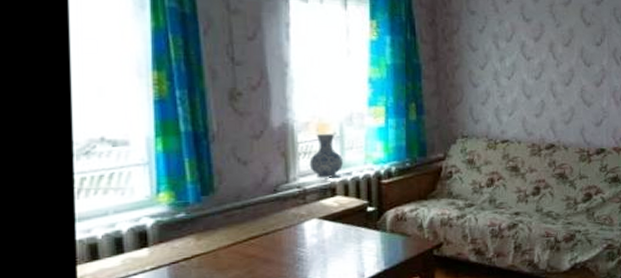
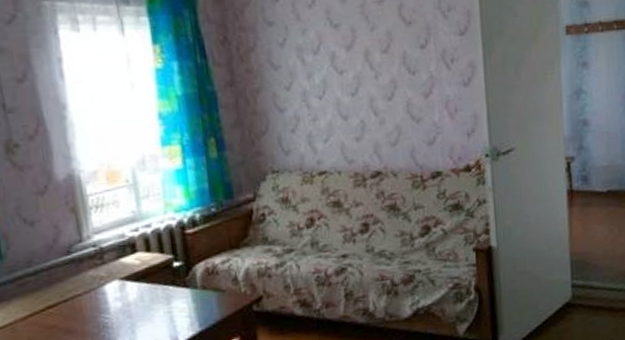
vase: present [309,134,343,178] -> none [102,182,141,234]

